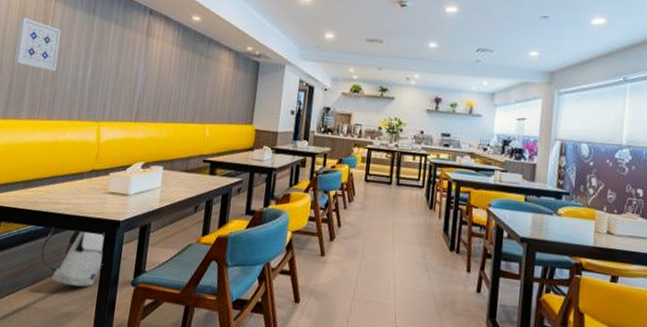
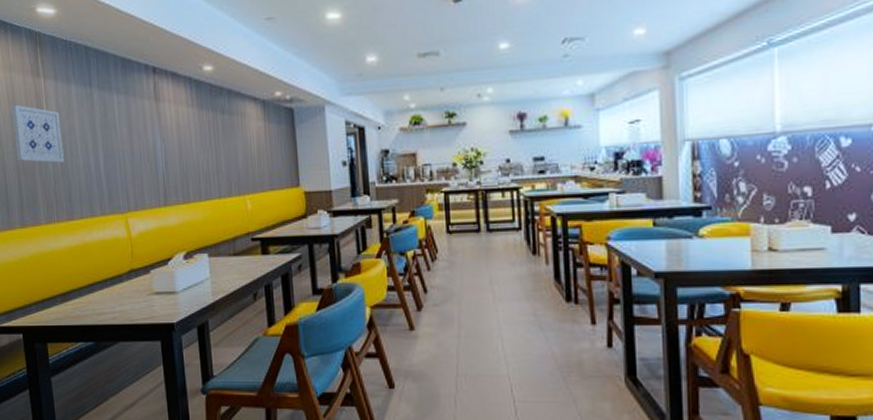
backpack: present [41,227,105,287] -> none [97,339,166,402]

